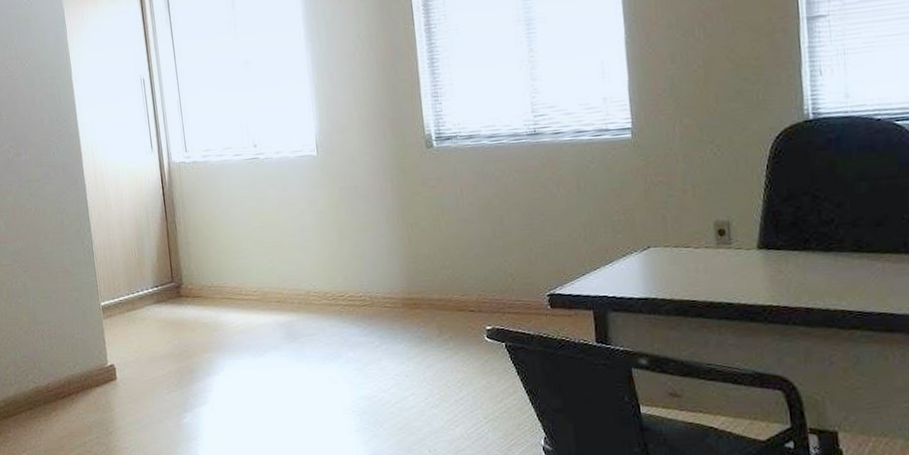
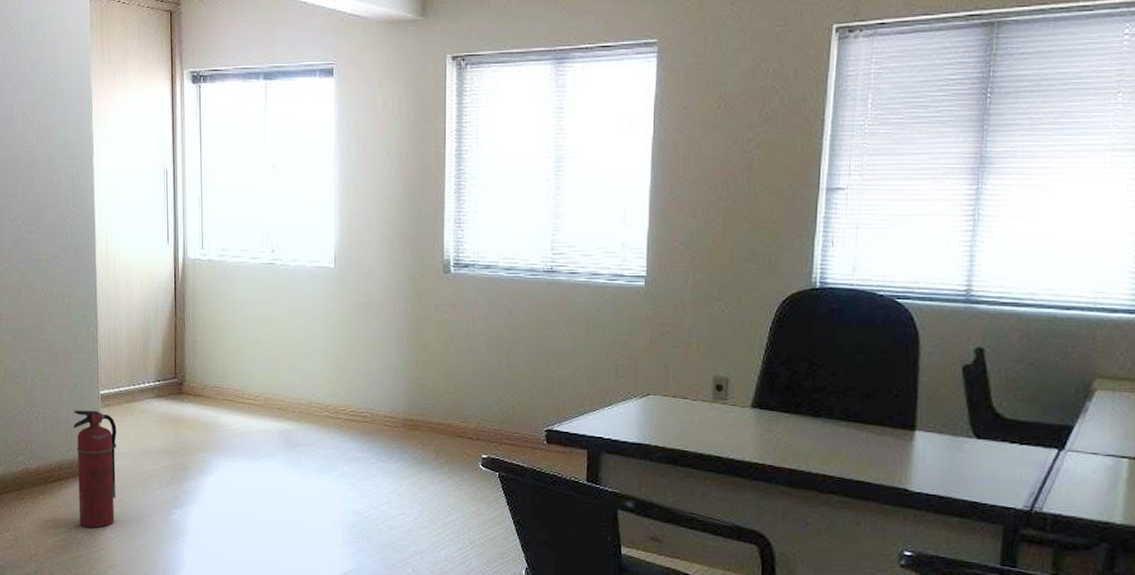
fire extinguisher: none [77,322,127,439] -> present [73,410,117,528]

